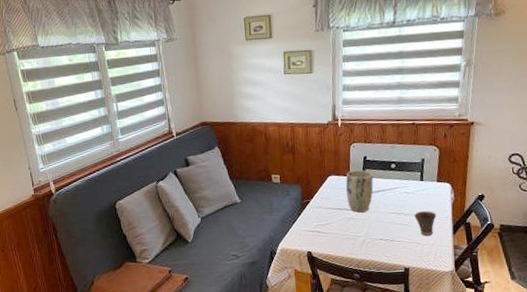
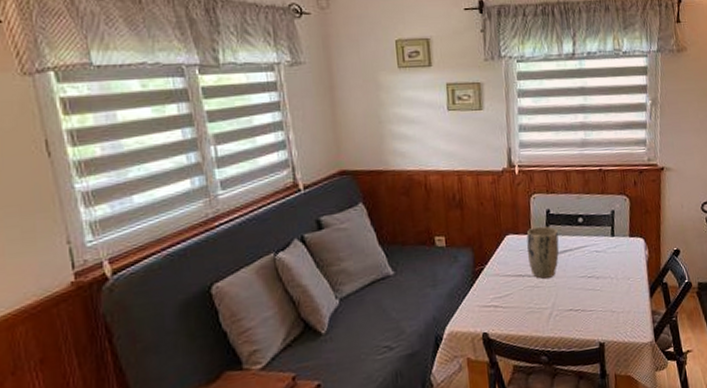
cup: present [414,211,436,237] -> none [606,271,631,303]

